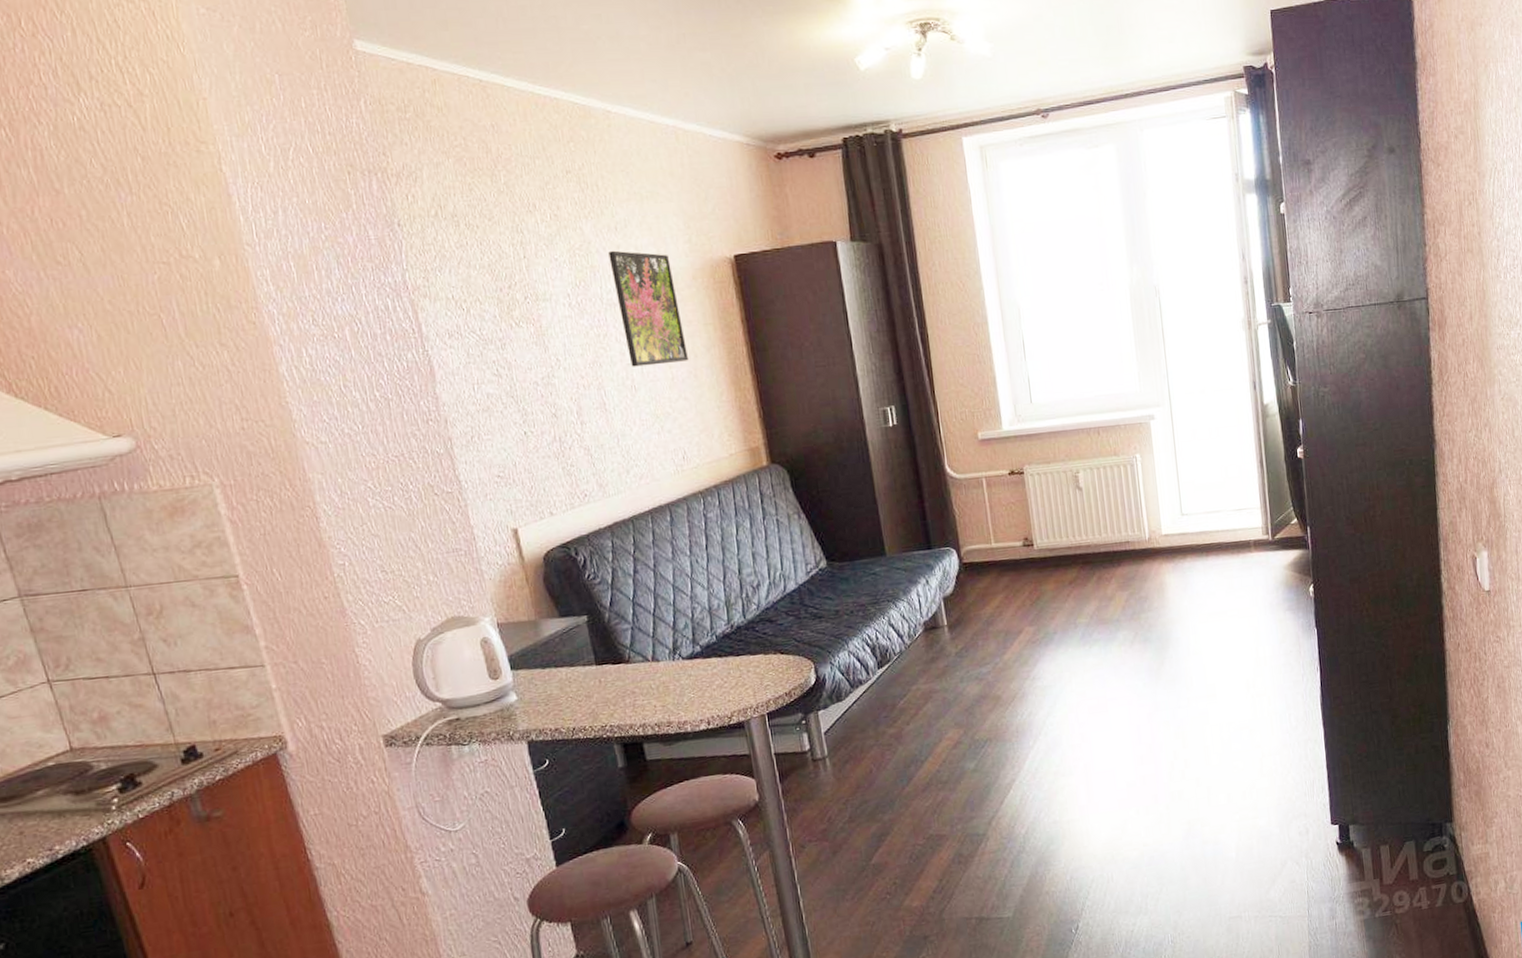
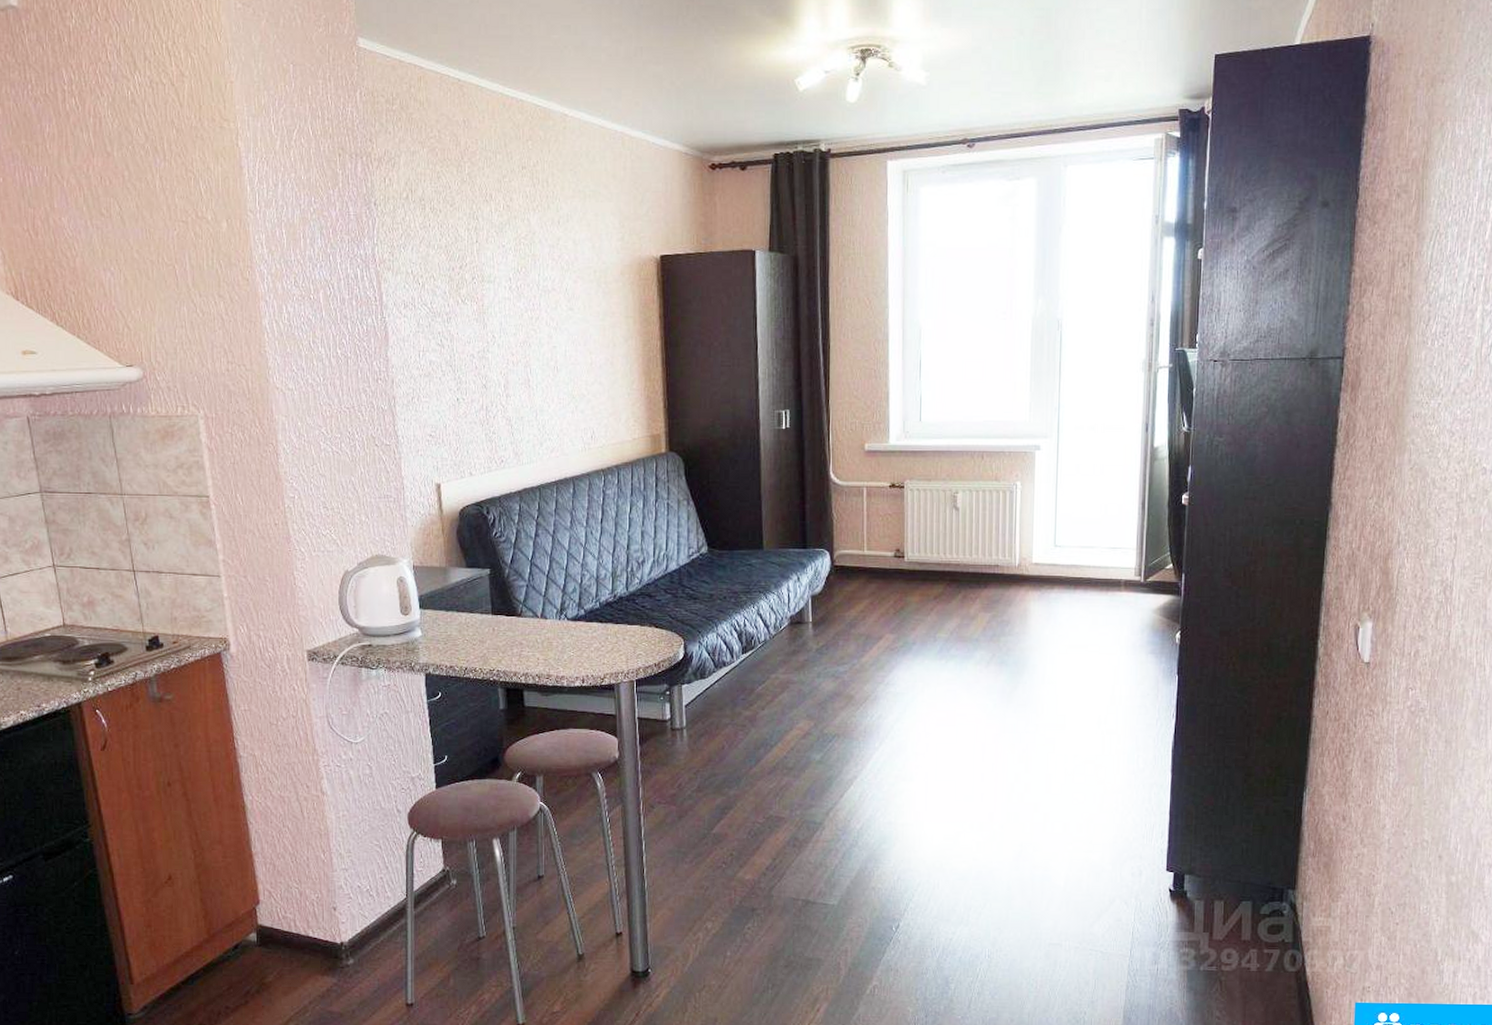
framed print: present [608,250,688,367] -> none [549,242,607,350]

